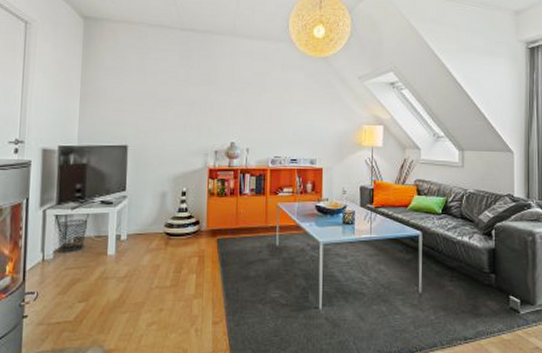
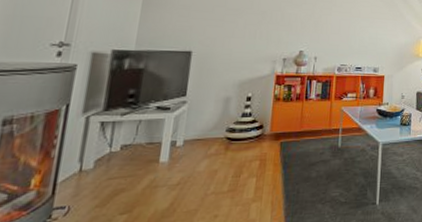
waste bin: present [57,219,88,253] -> none [99,126,140,162]

